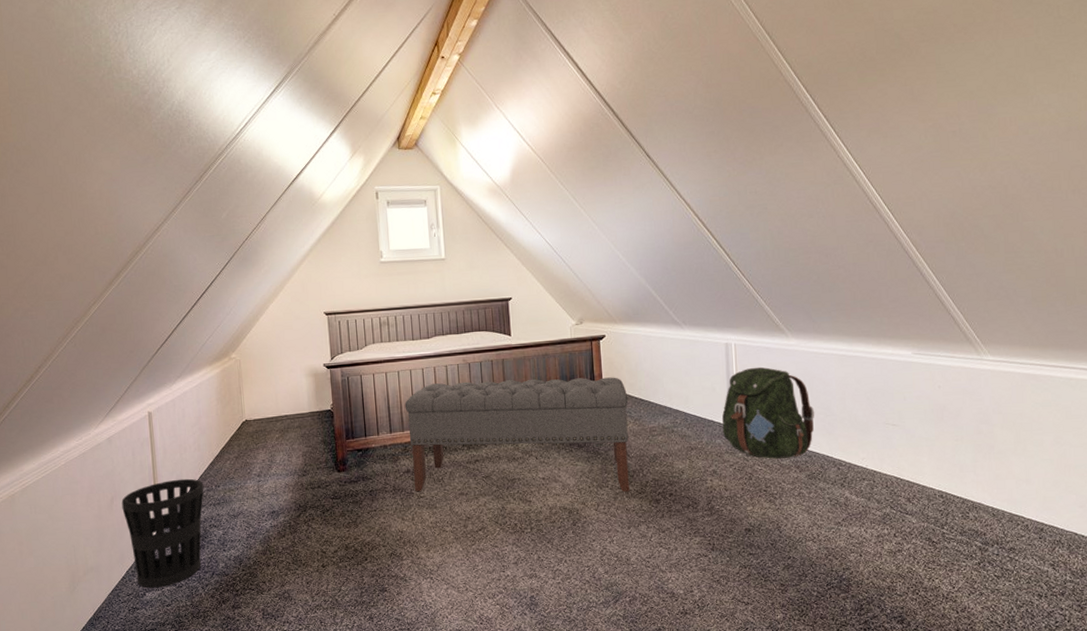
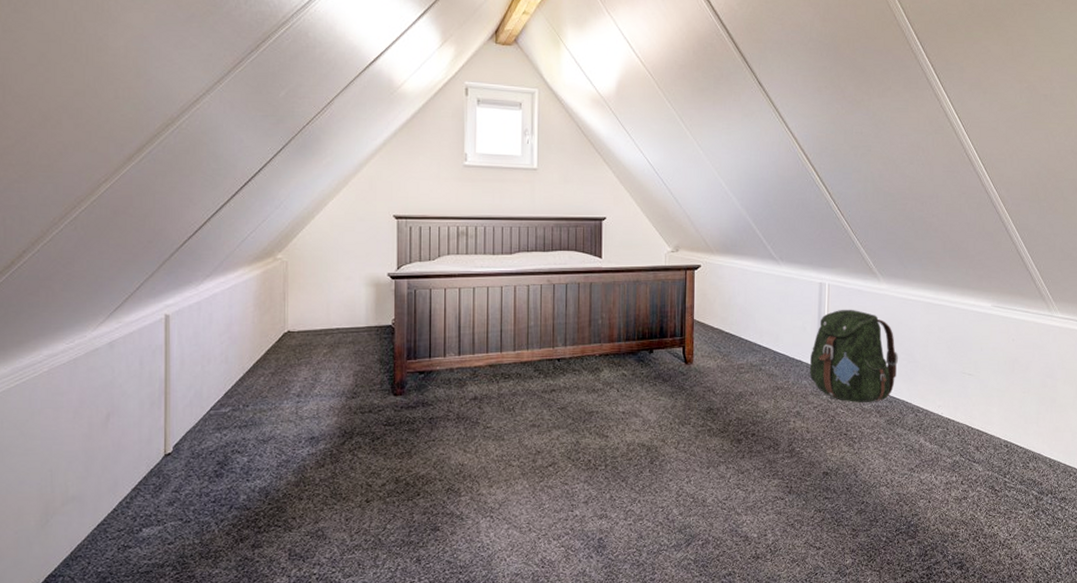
wastebasket: present [121,478,204,589] -> none [120,395,229,523]
bench: present [404,377,630,492] -> none [478,304,719,431]

